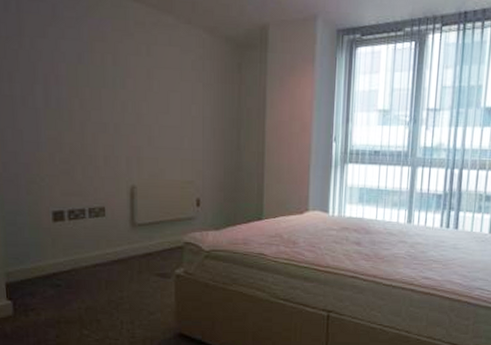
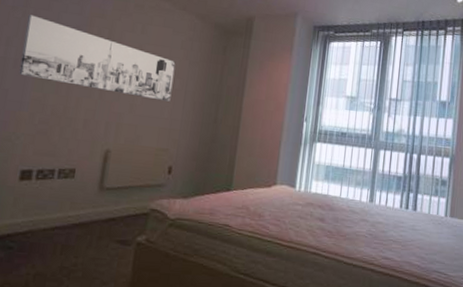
wall art: none [24,45,189,131] -> present [19,15,176,102]

